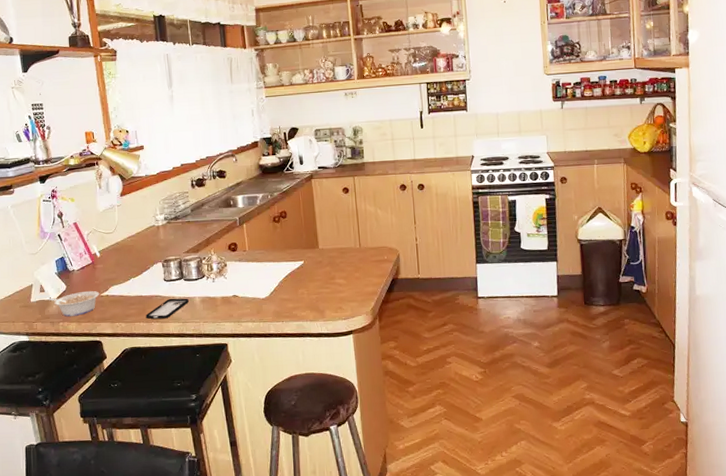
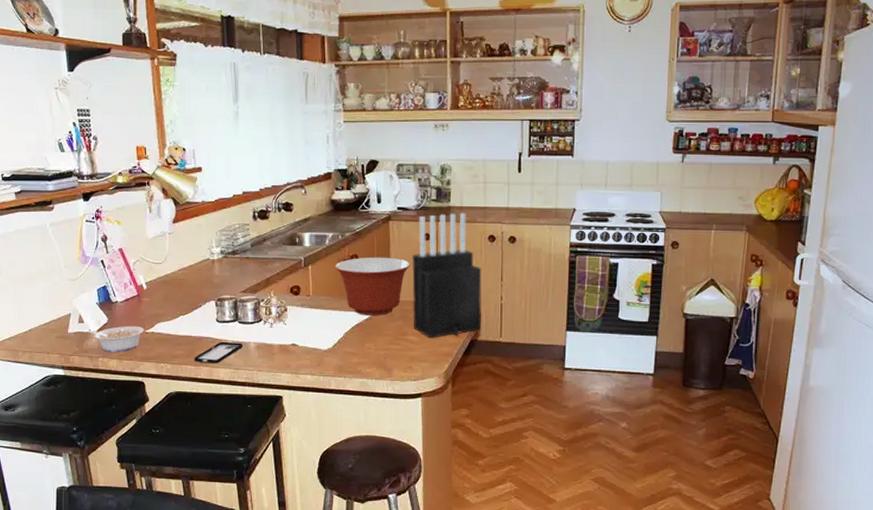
mixing bowl: none [266,211,333,264] -> present [335,257,410,315]
knife block: none [334,166,401,280] -> present [411,212,482,338]

